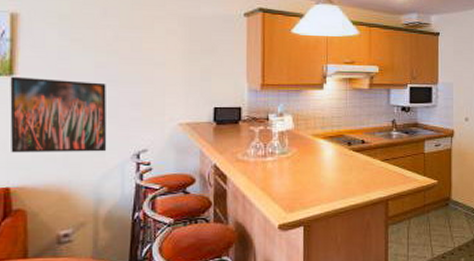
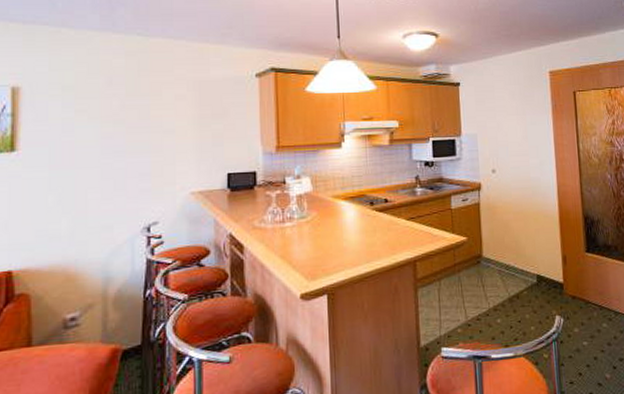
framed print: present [10,76,107,153] -> none [11,152,115,234]

